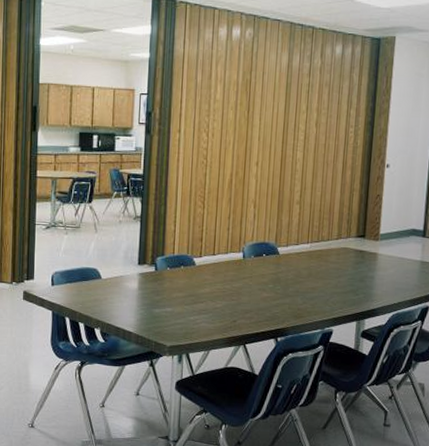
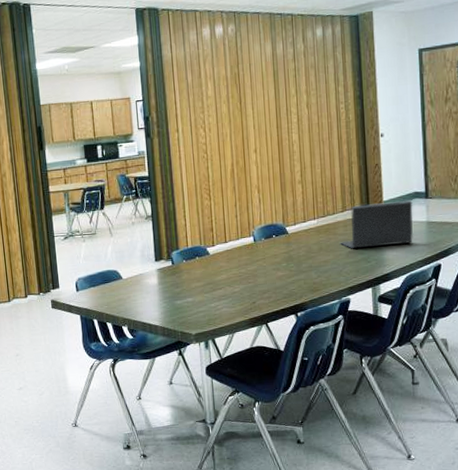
laptop: none [330,234,409,282] -> present [340,200,414,249]

